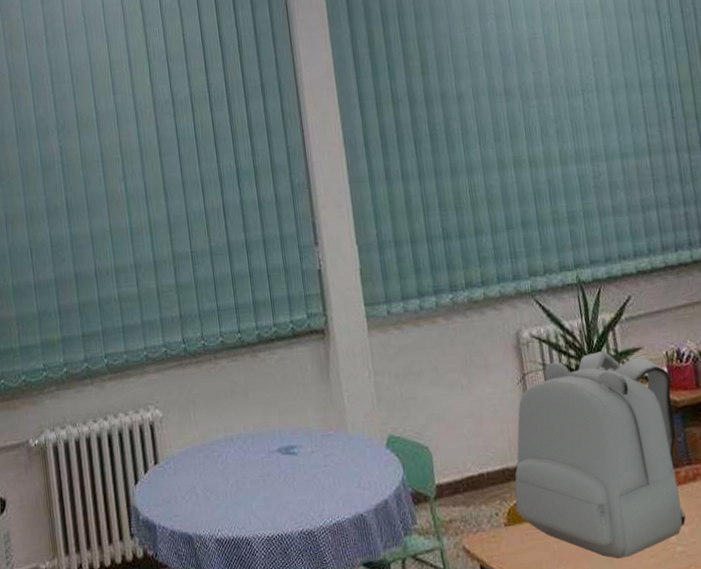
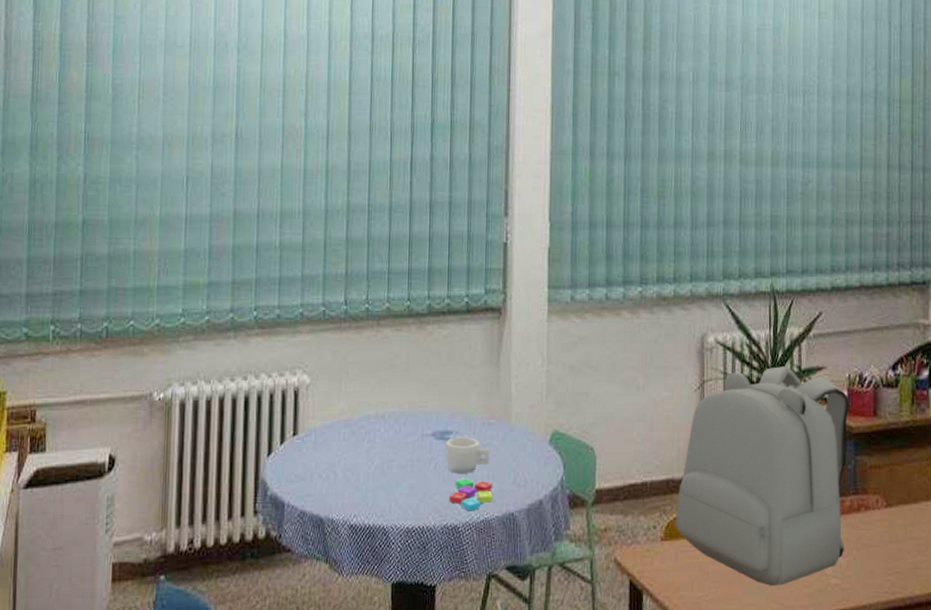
cup: none [290,449,334,484] -> present [445,436,490,474]
toy blocks: none [300,486,342,516] -> present [448,477,493,511]

